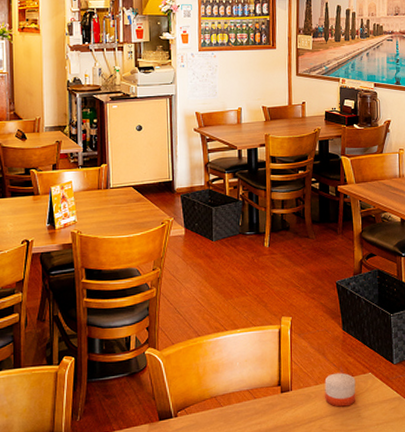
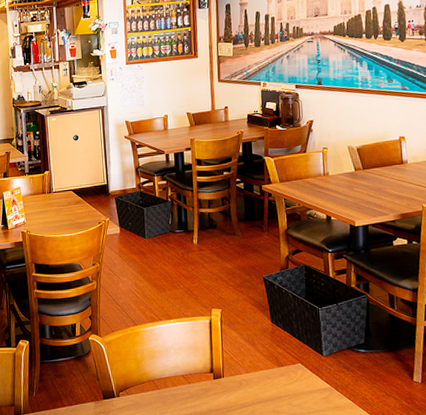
candle: present [324,372,356,407] -> none [255,362,286,395]

